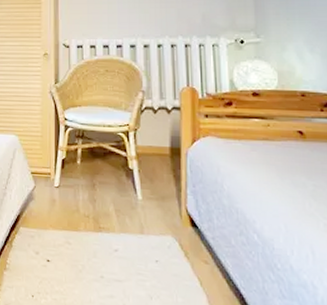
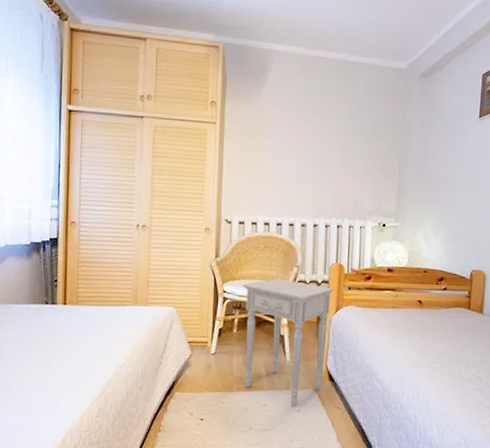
nightstand: none [84,104,188,257] -> present [242,278,334,408]

